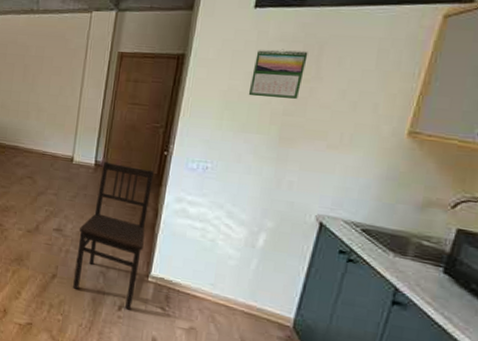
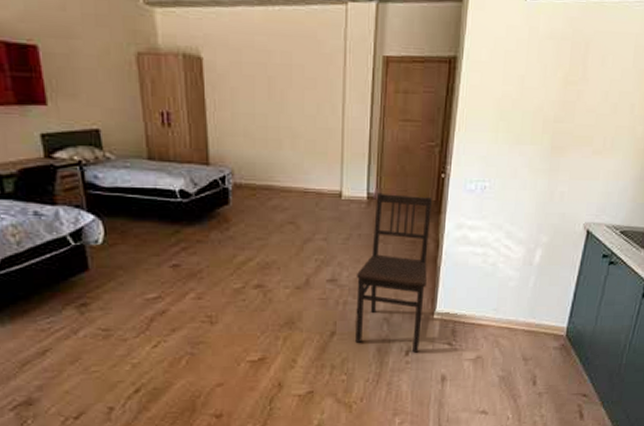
calendar: present [248,49,308,99] -> none [521,48,576,104]

